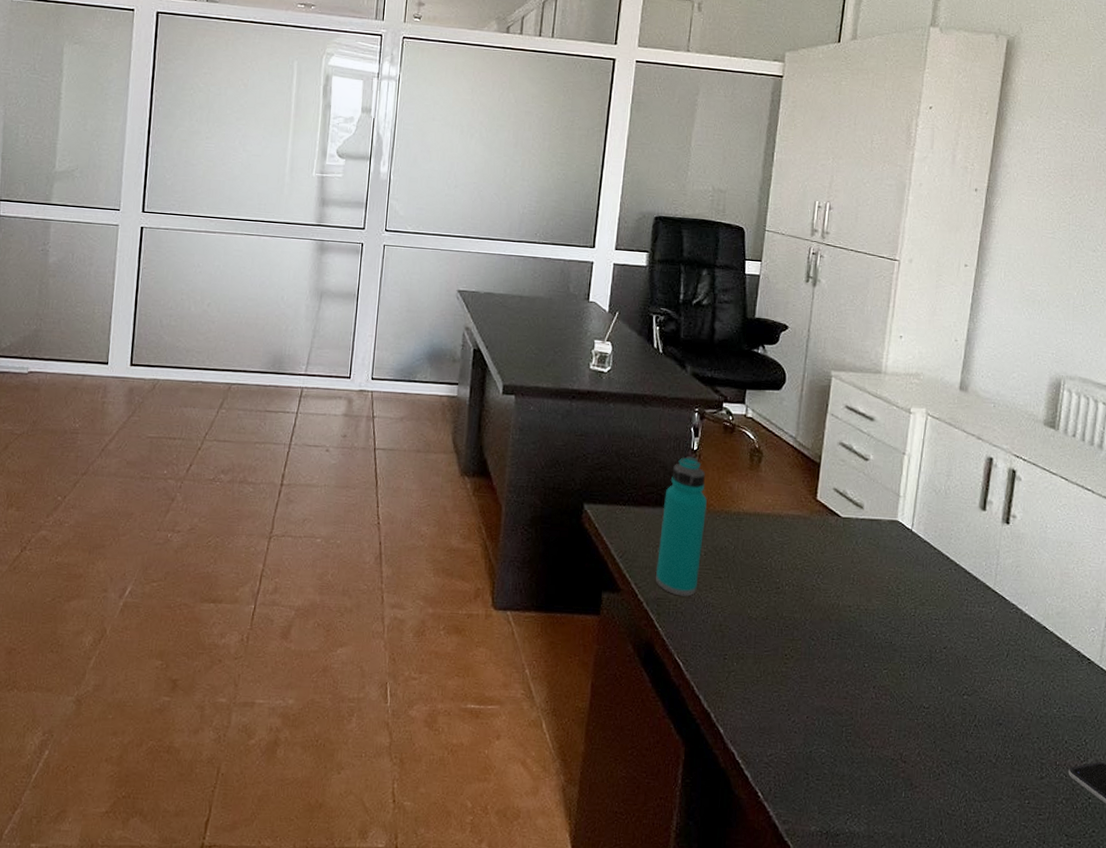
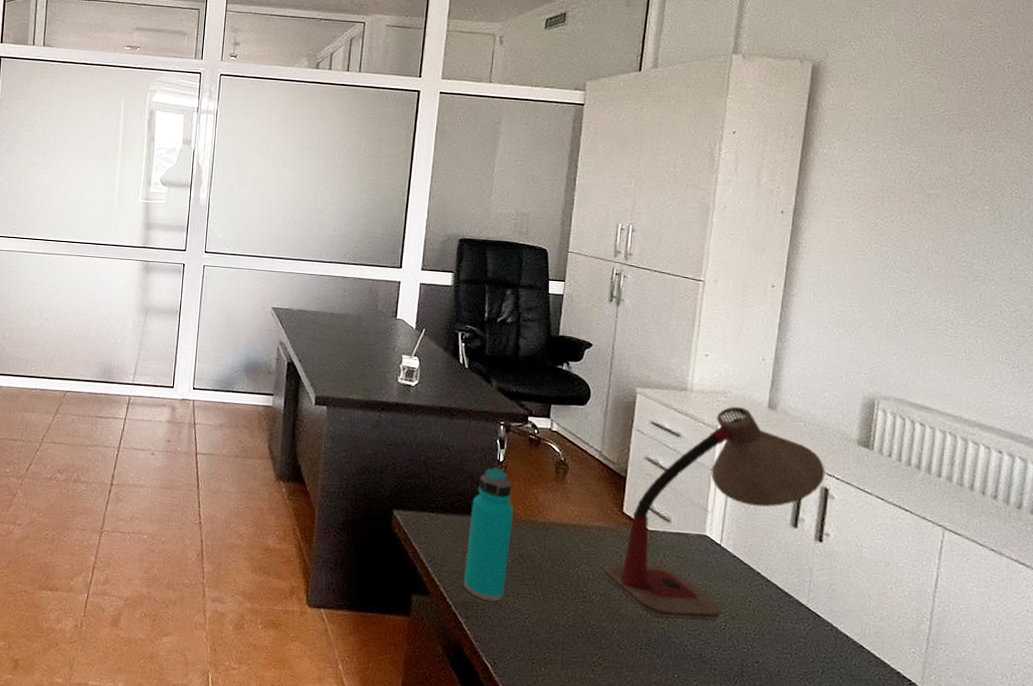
desk lamp: none [797,388,1013,607] -> present [603,406,825,620]

